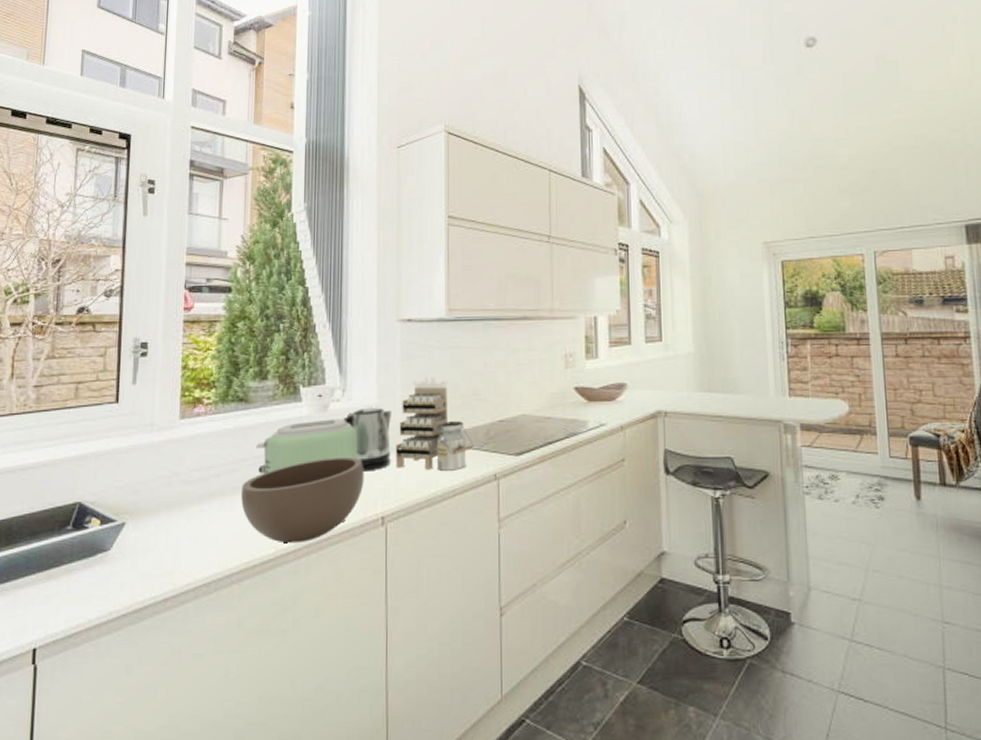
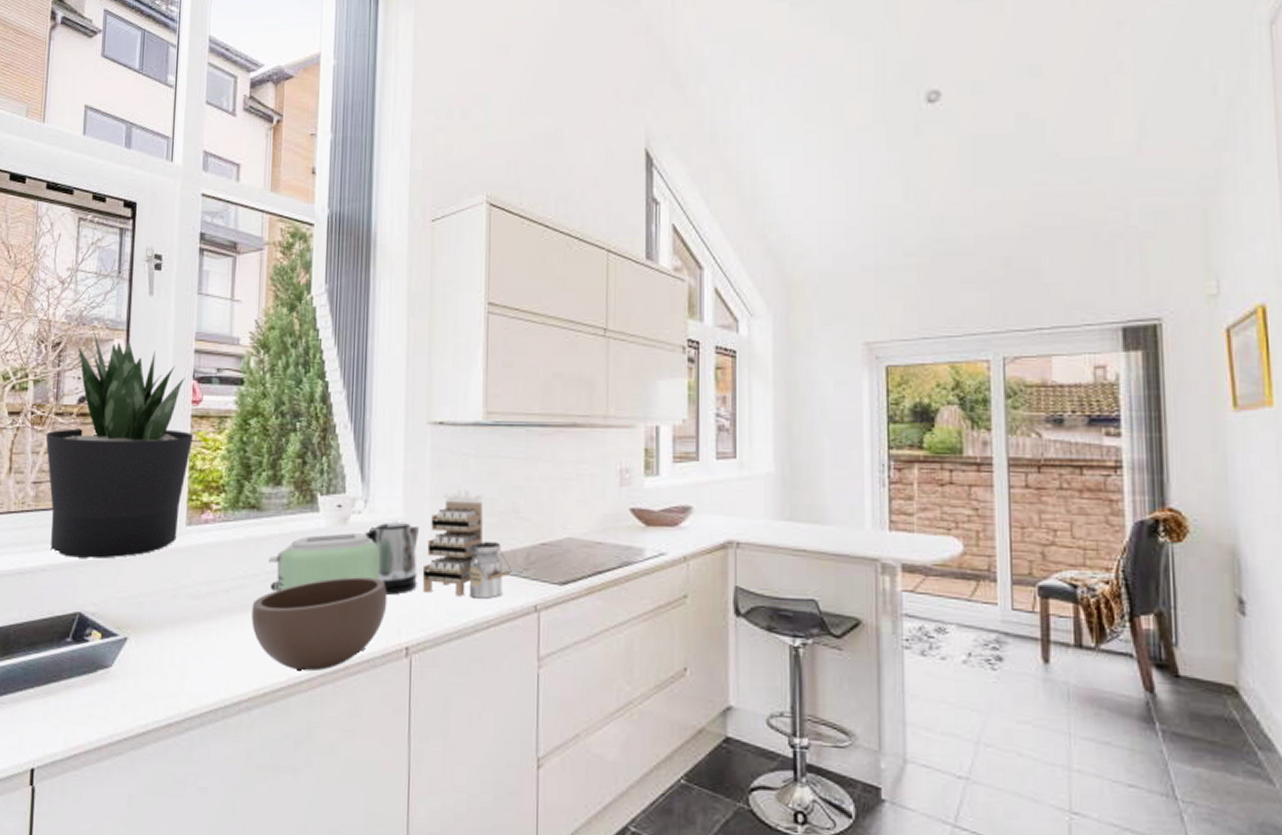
planter: none [46,245,185,453] -> present [45,327,193,559]

